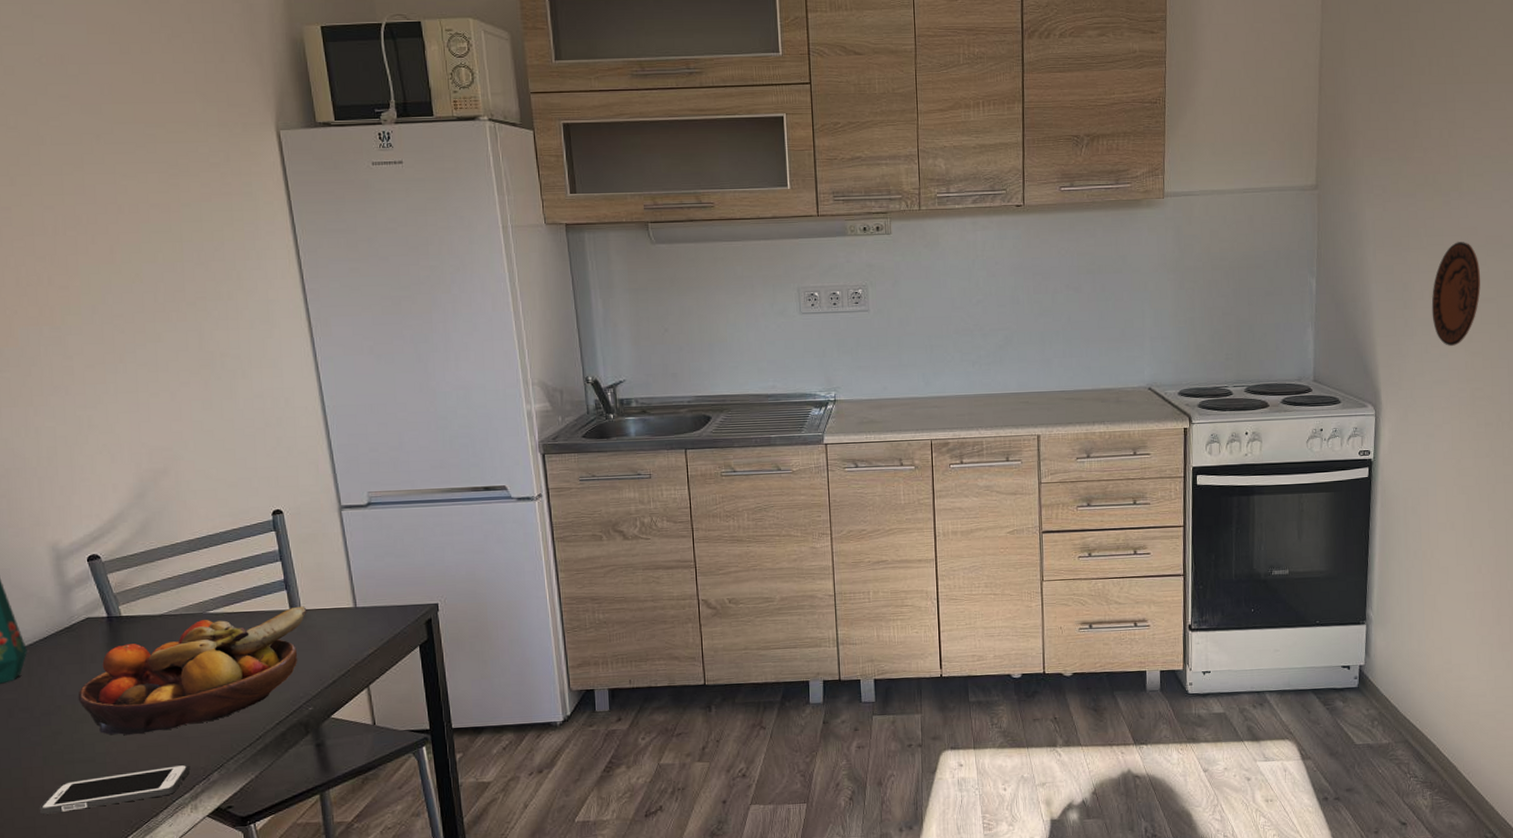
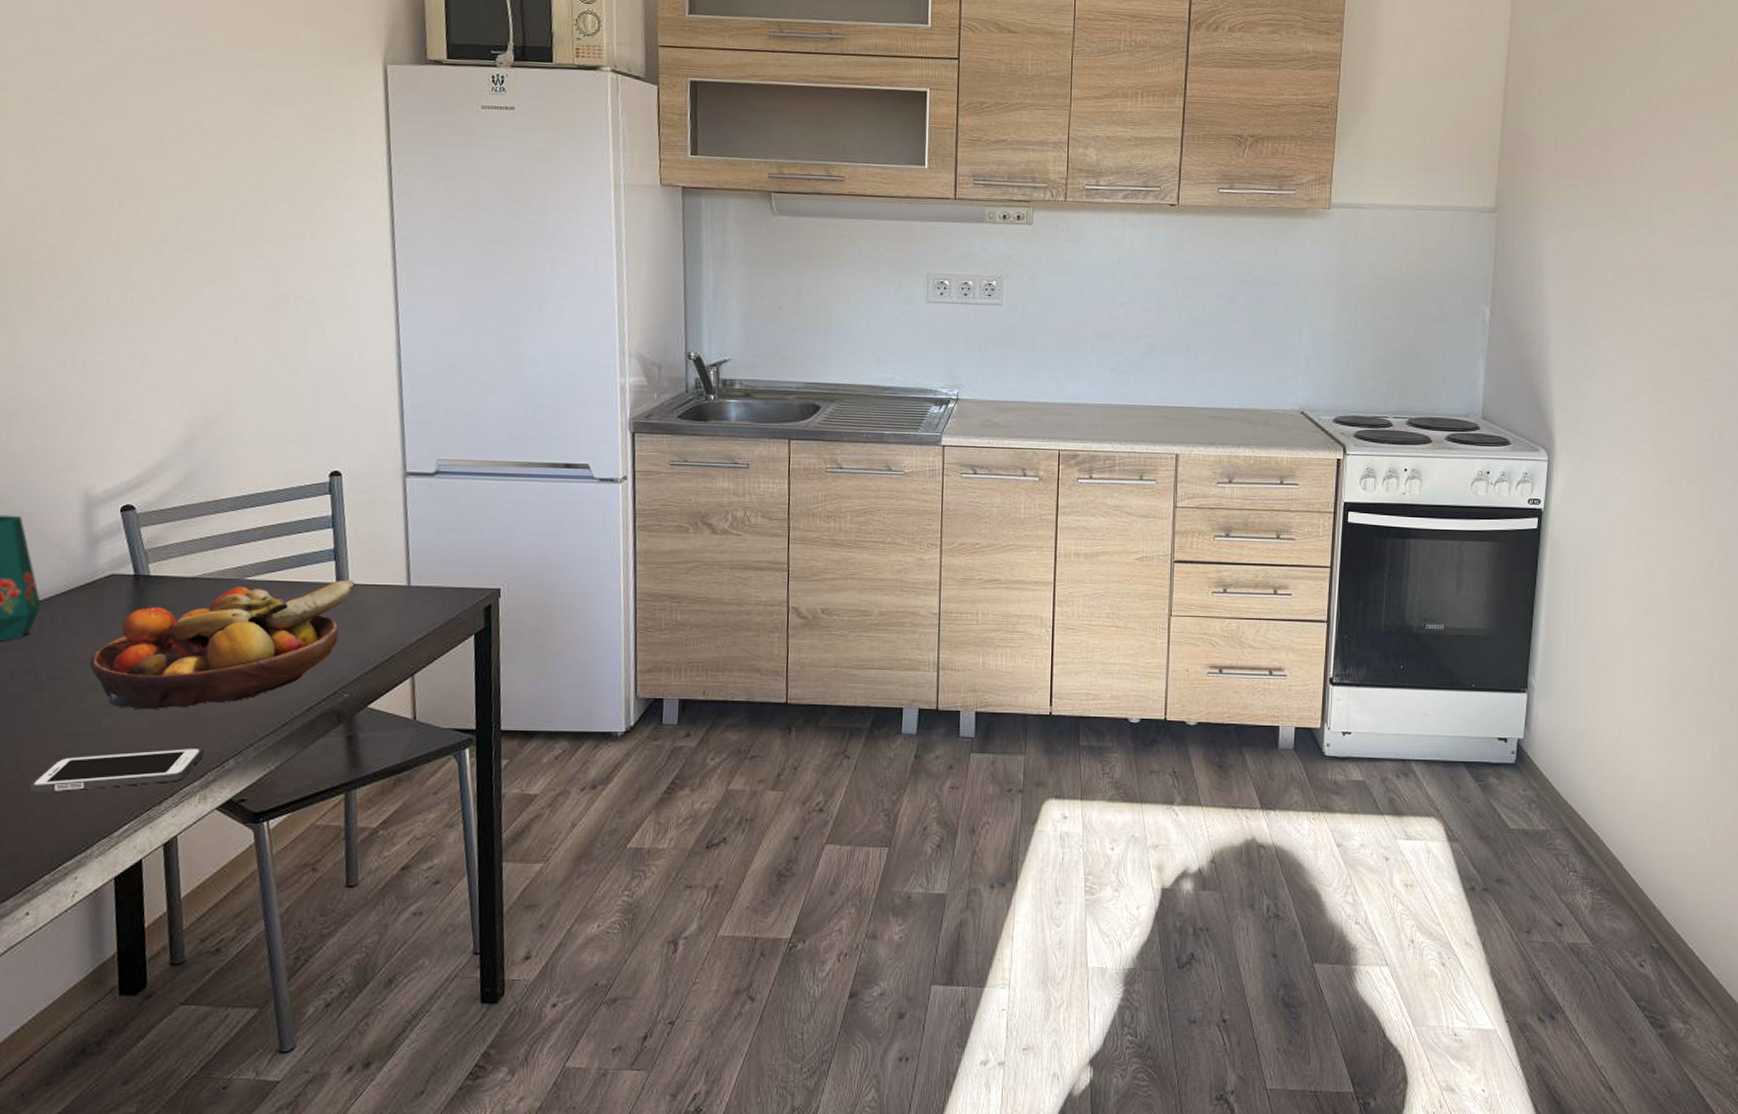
decorative plate: present [1431,242,1481,346] -> none [1615,280,1669,392]

